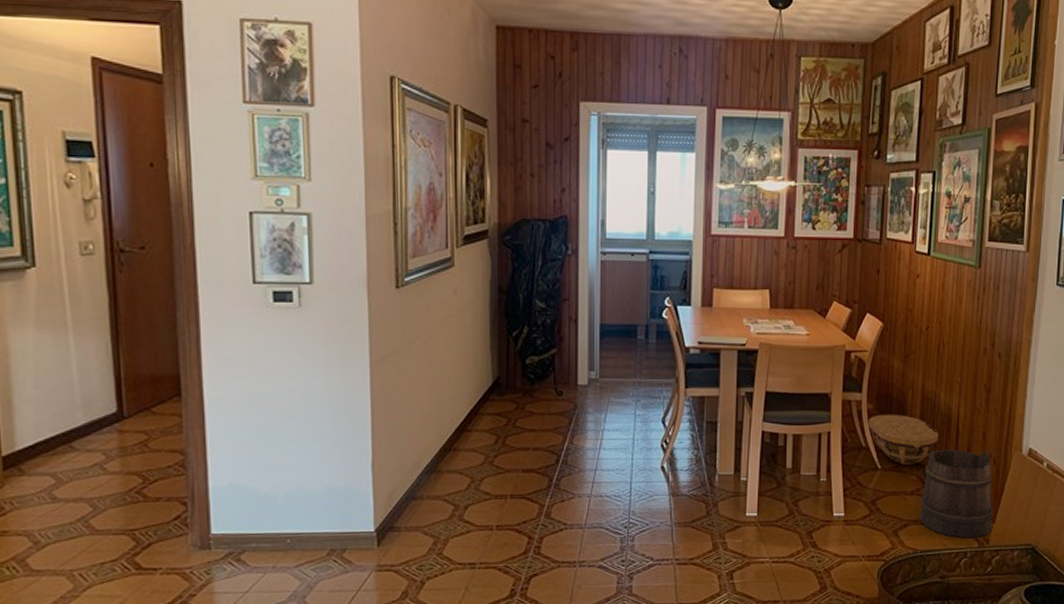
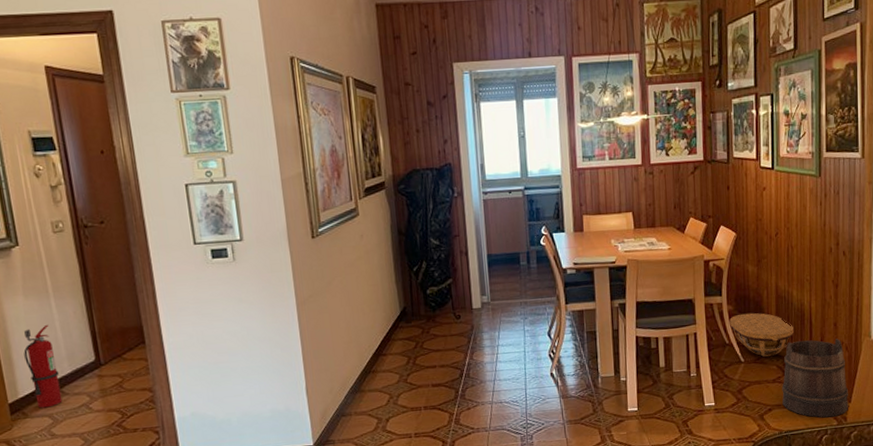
fire extinguisher: none [28,364,71,465] -> present [23,324,62,408]

